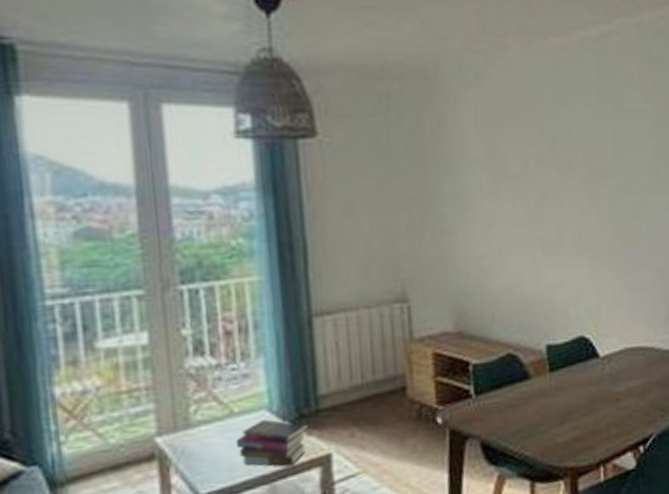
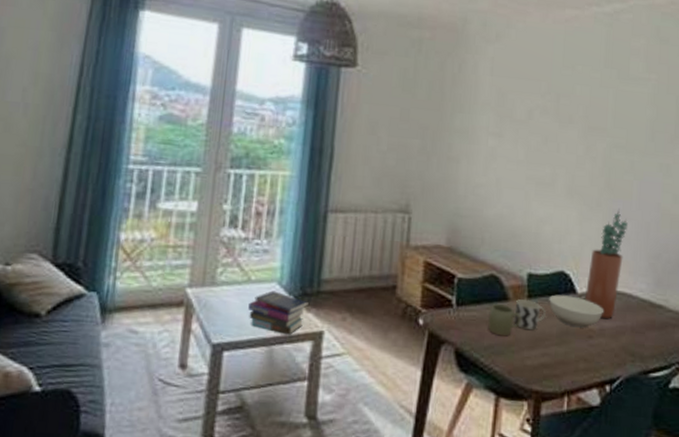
mug: none [510,384,546,418] -> present [487,304,522,336]
cup: none [537,374,572,406] -> present [514,299,547,331]
bowl: none [572,360,629,393] -> present [549,295,604,328]
vase: none [608,259,643,379] -> present [585,209,629,320]

